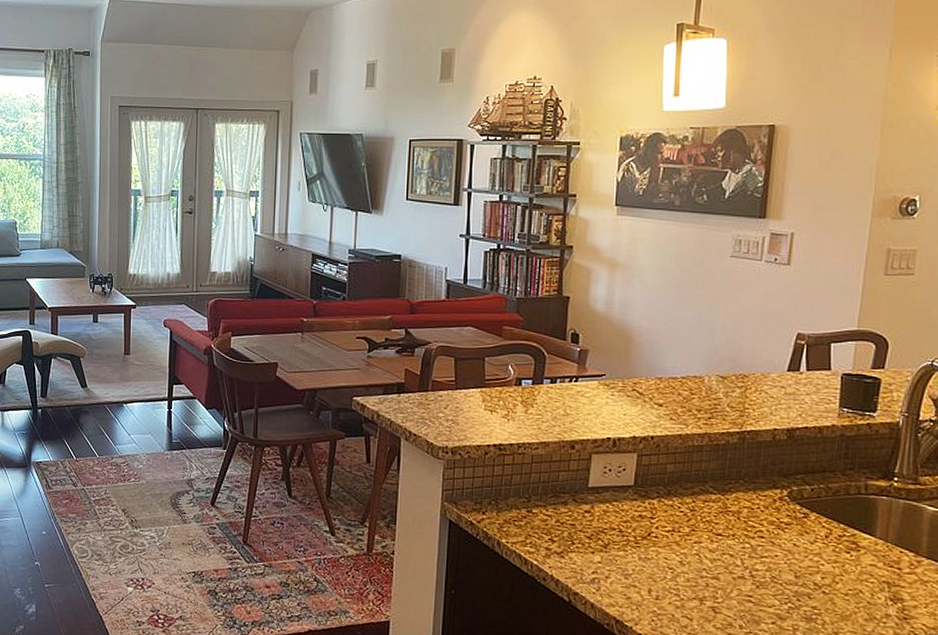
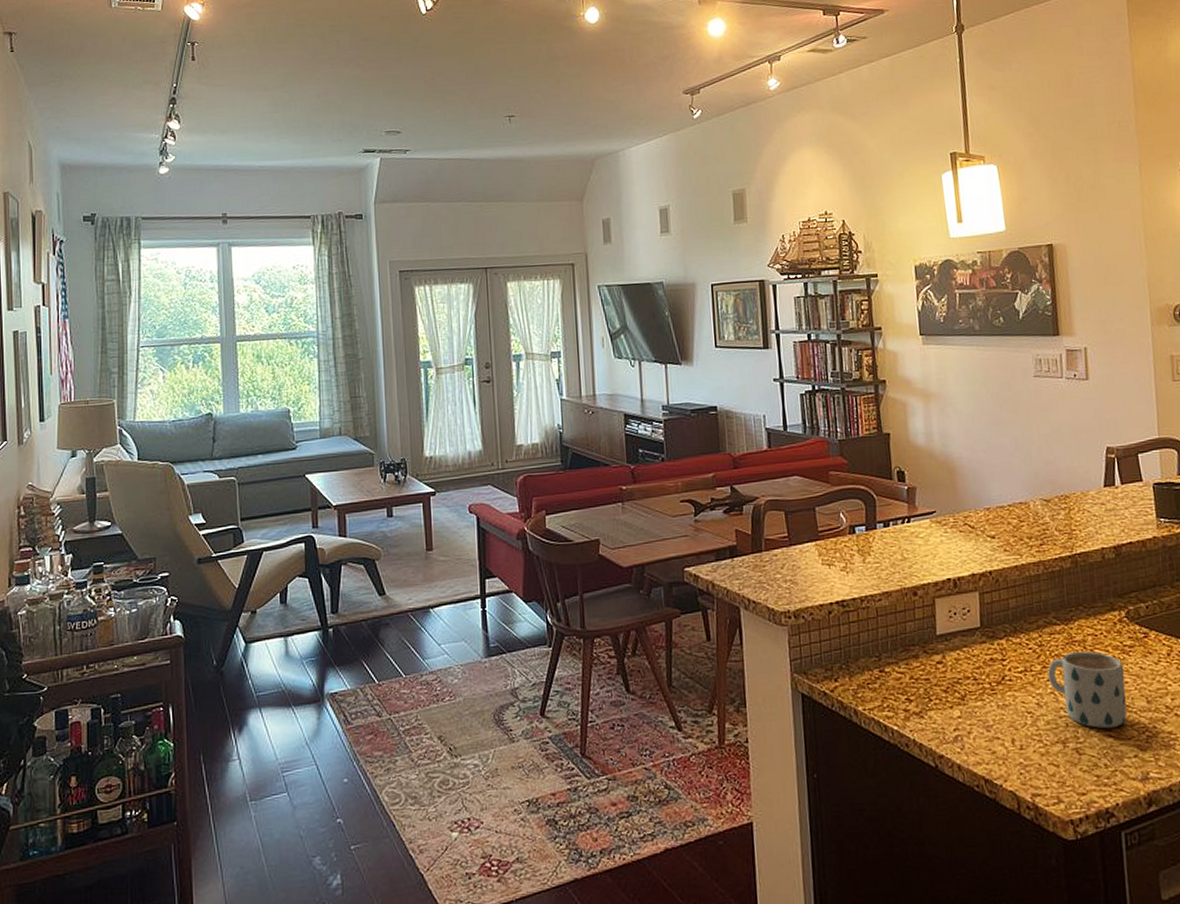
mug: none [696,520,777,595] -> present [1048,651,1127,729]

